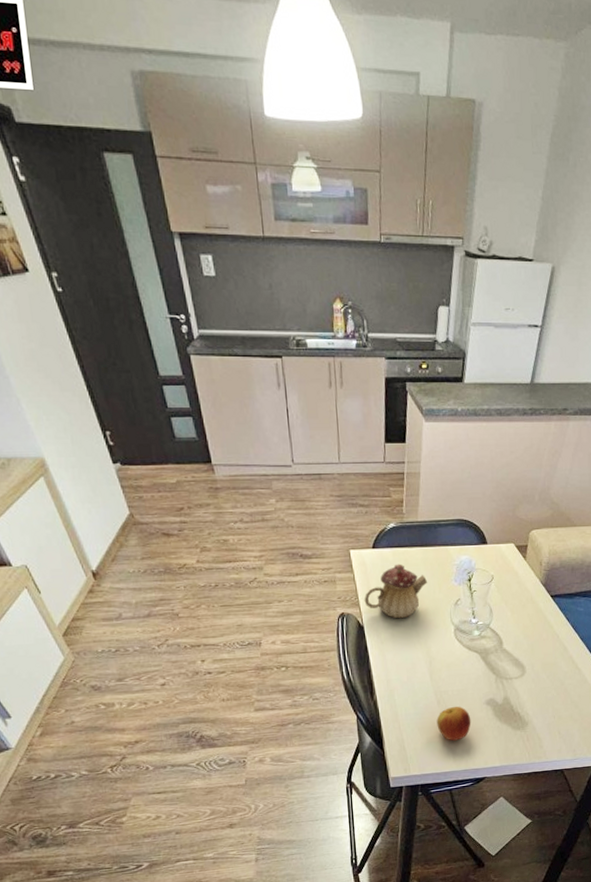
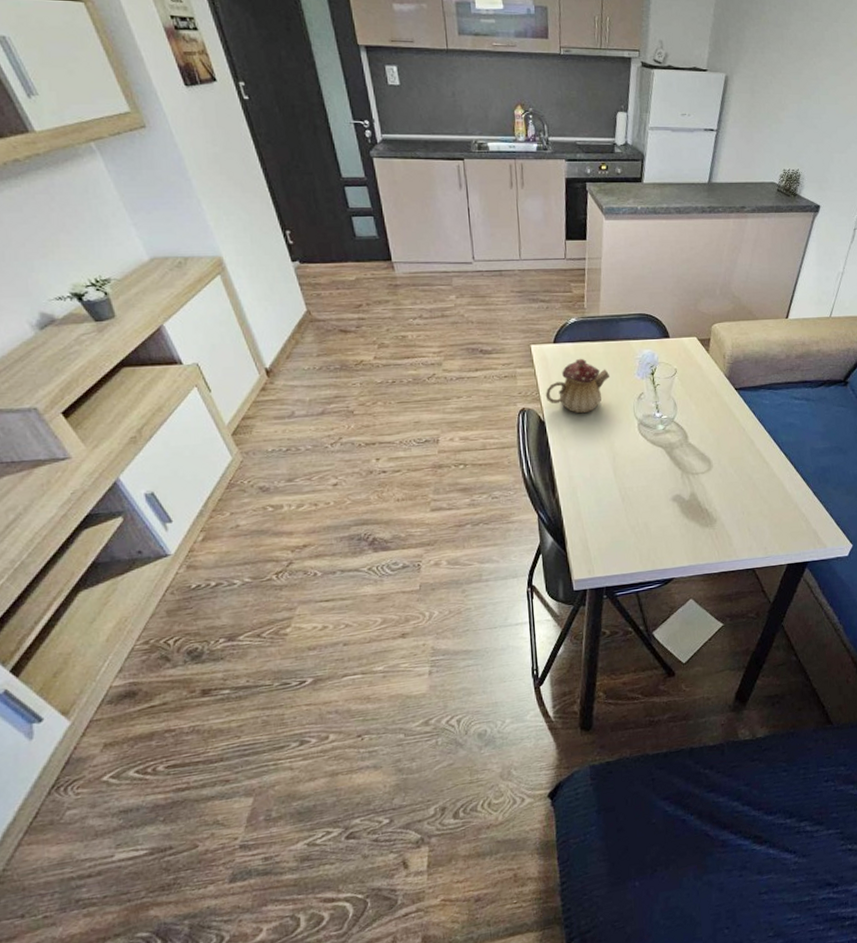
apple: present [436,706,471,741] -> none [621,503,658,540]

